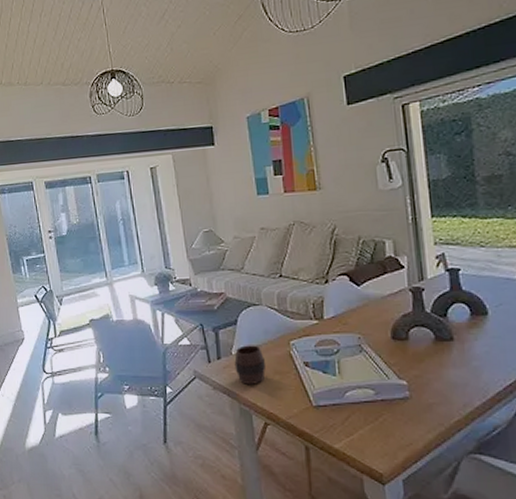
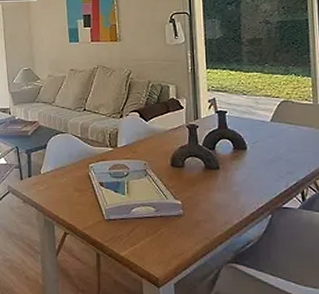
cup: present [234,345,266,384] -> none [42,166,68,200]

